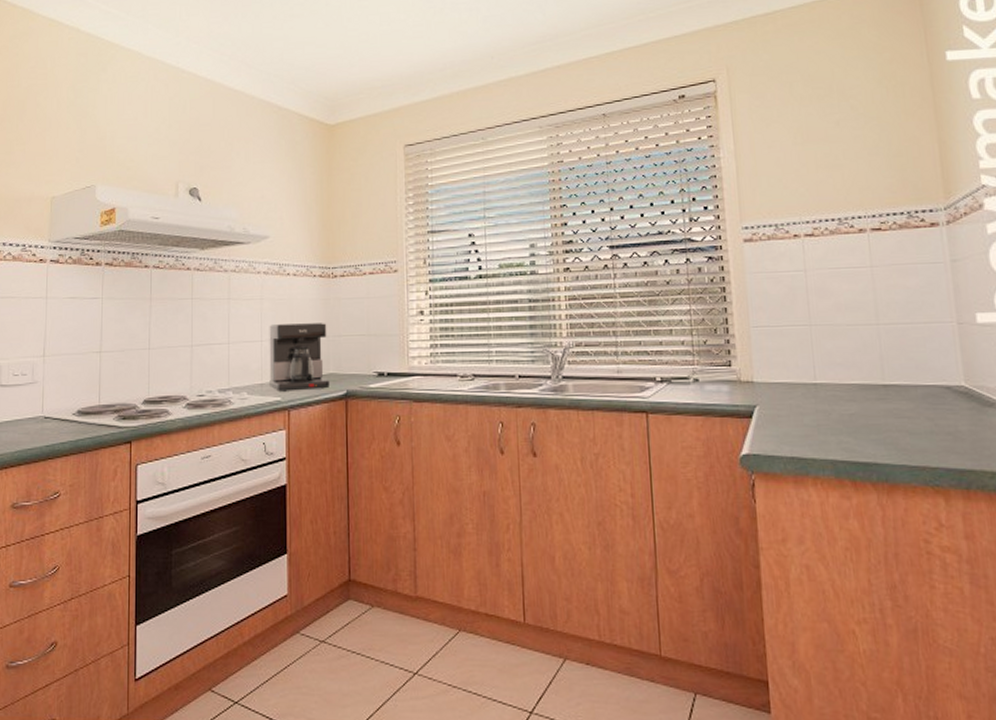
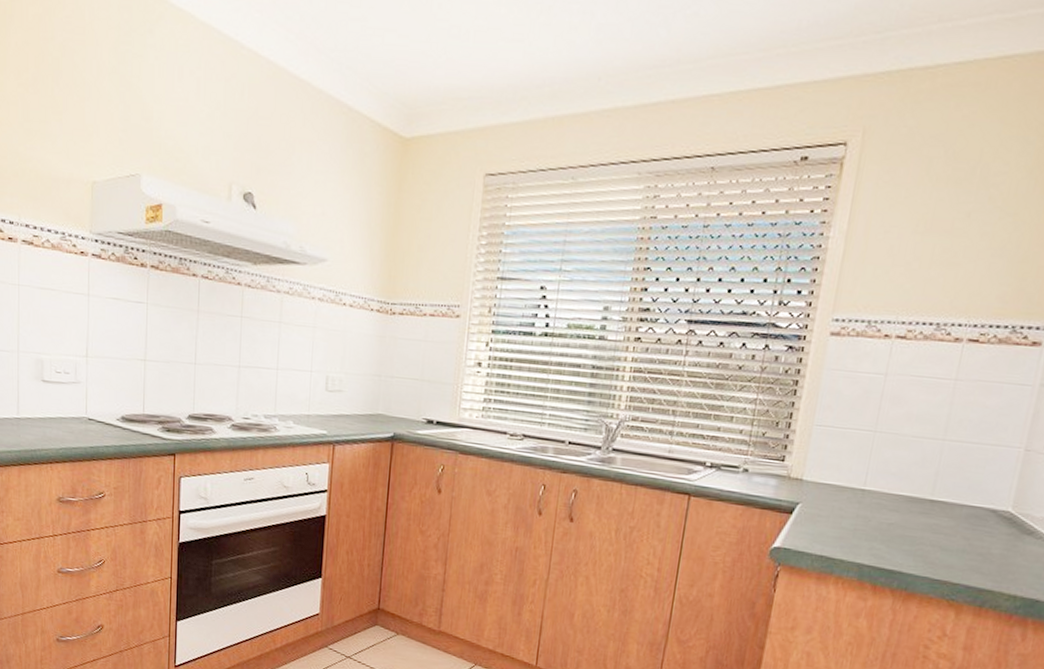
coffee maker: present [269,323,330,393] -> none [316,355,380,429]

